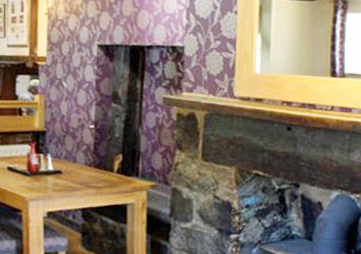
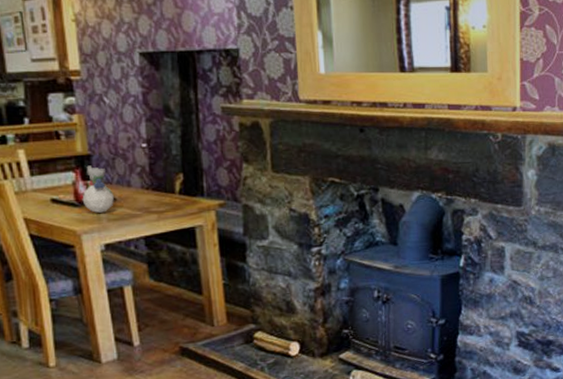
potted flower: none [33,140,62,183] -> present [82,165,115,213]

